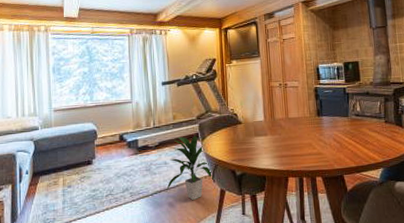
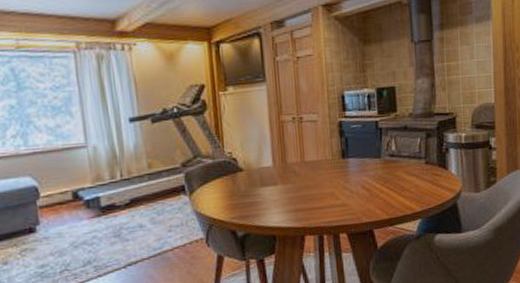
indoor plant: present [166,134,213,201] -> none [144,187,207,271]

